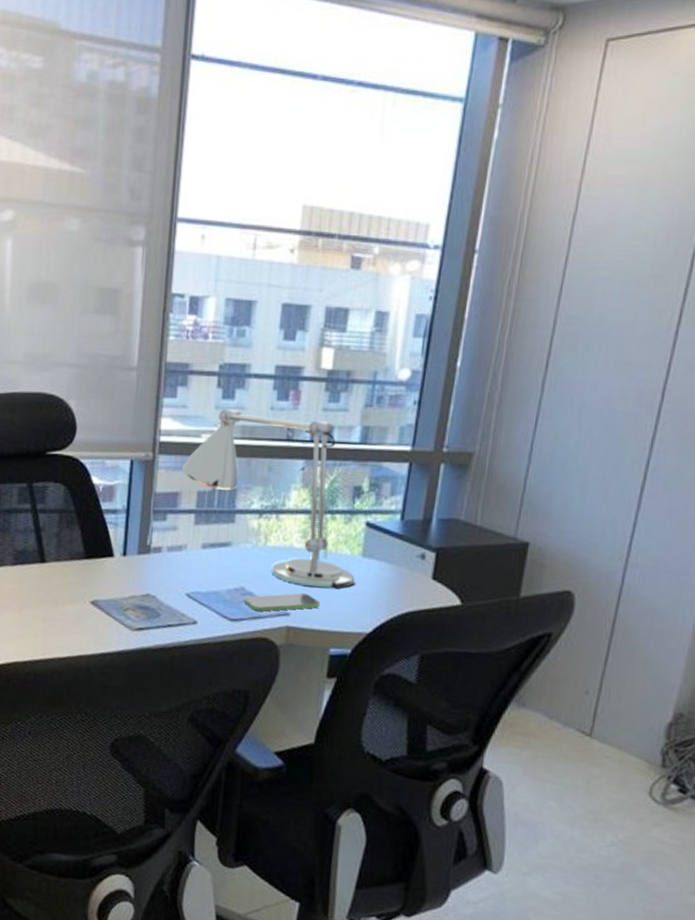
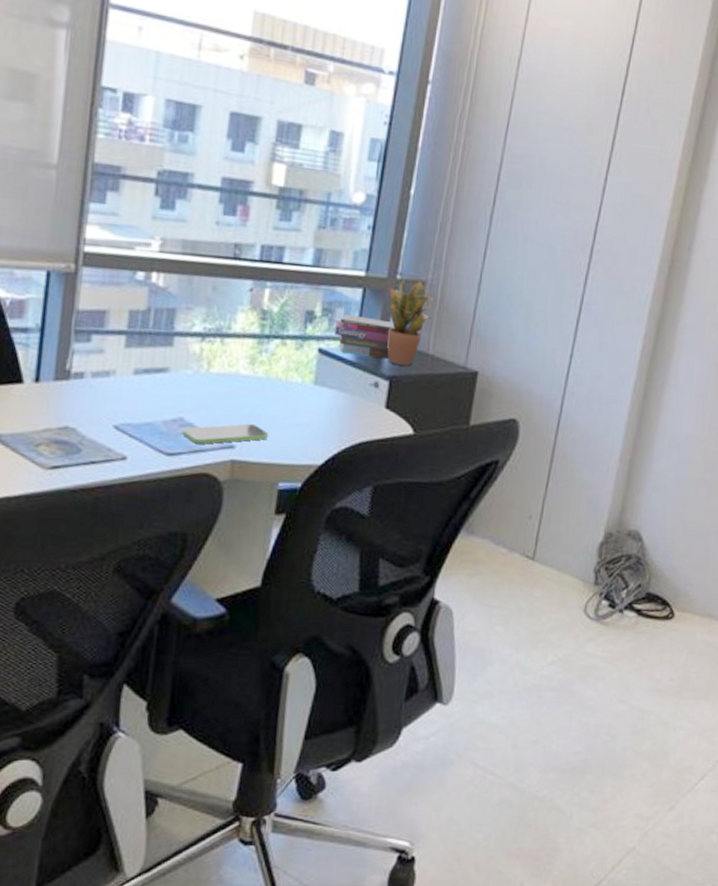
desk lamp: present [182,409,356,590] -> none [111,220,307,419]
books: none [382,488,441,531] -> present [335,313,395,358]
potted plant: none [433,449,482,537] -> present [387,277,434,366]

